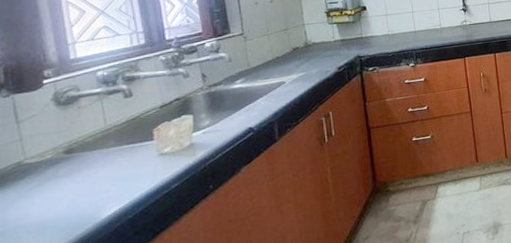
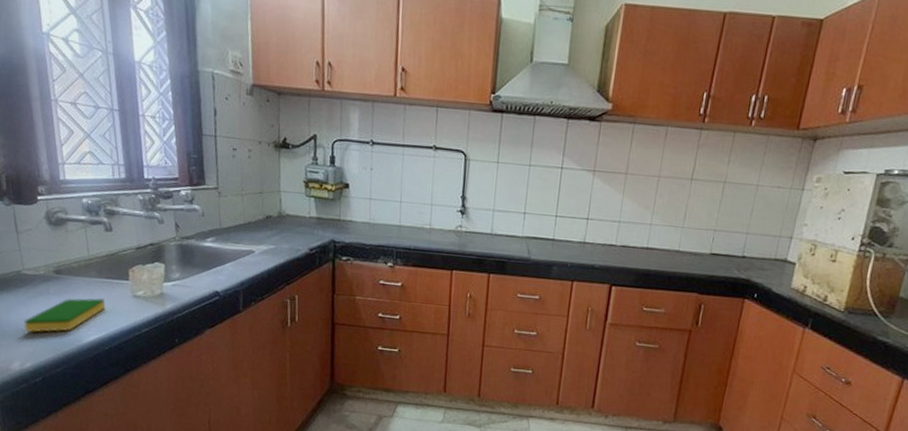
dish sponge: none [25,166,128,226] -> present [24,298,106,333]

